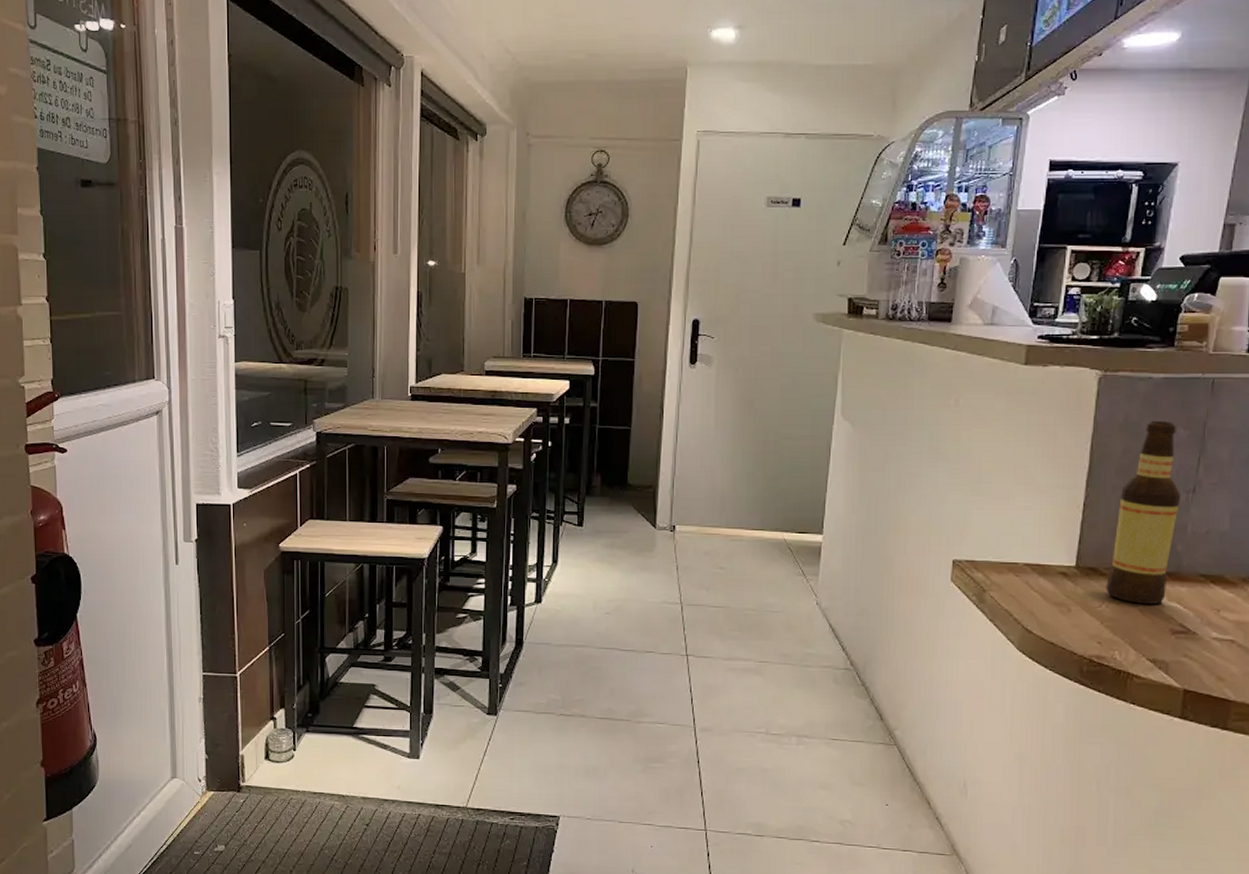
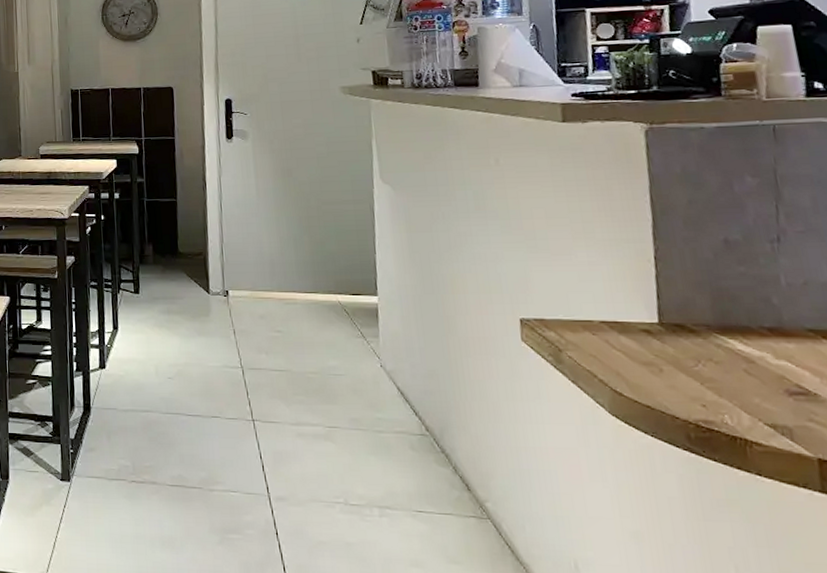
bottle: present [1106,420,1181,604] -> none [694,169,772,362]

